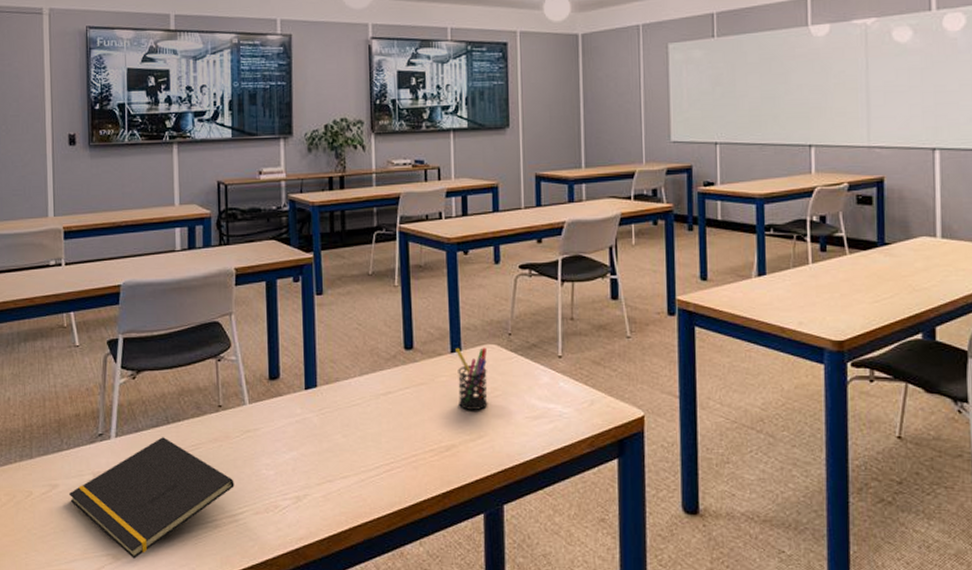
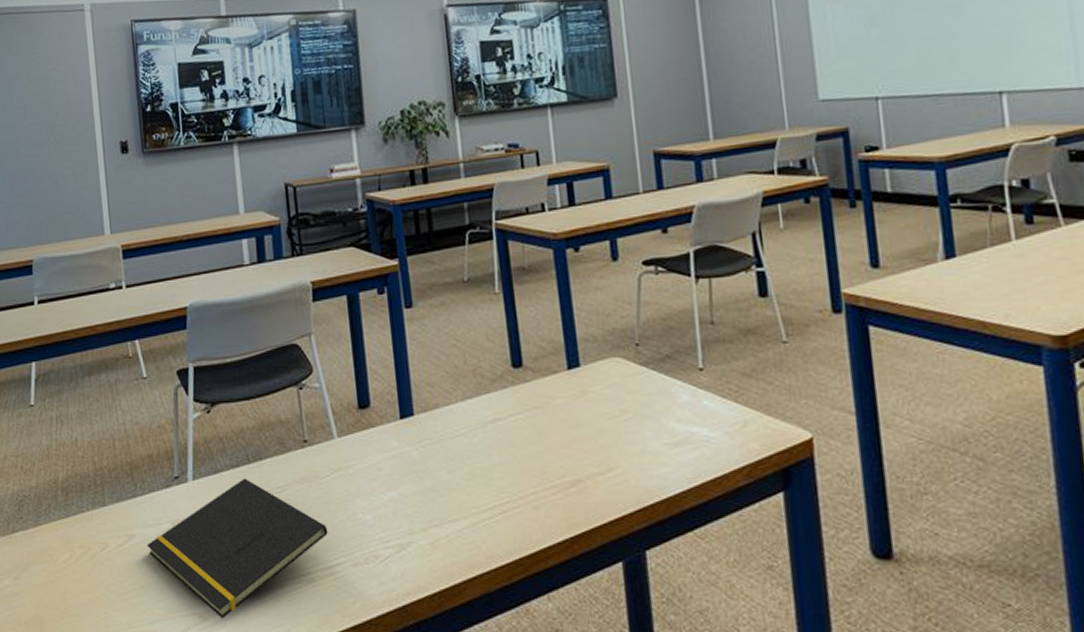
pen holder: present [456,347,488,410] -> none [573,361,618,437]

